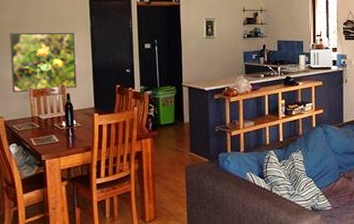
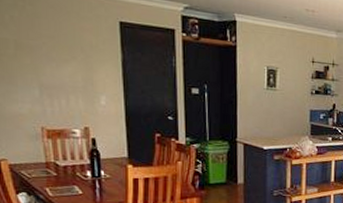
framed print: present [9,32,77,93] -> none [10,54,105,133]

